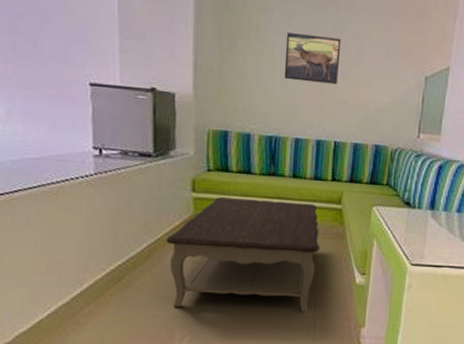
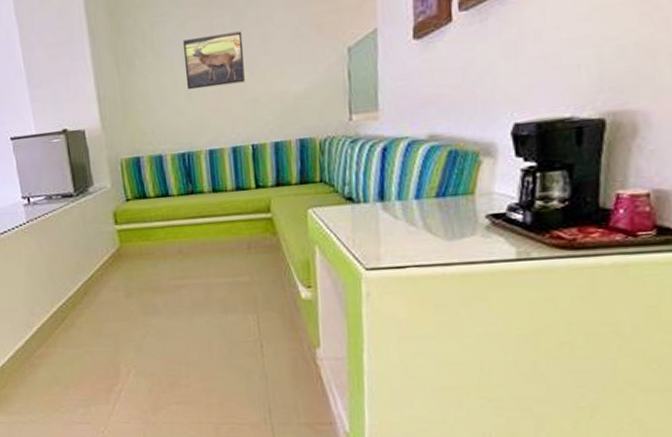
coffee table: present [166,197,321,313] -> none [98,217,255,343]

